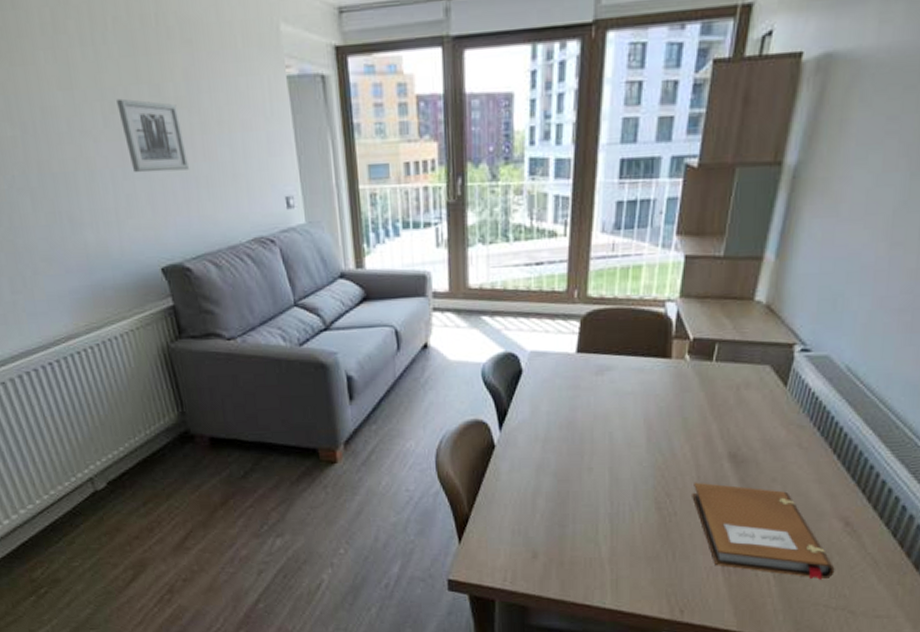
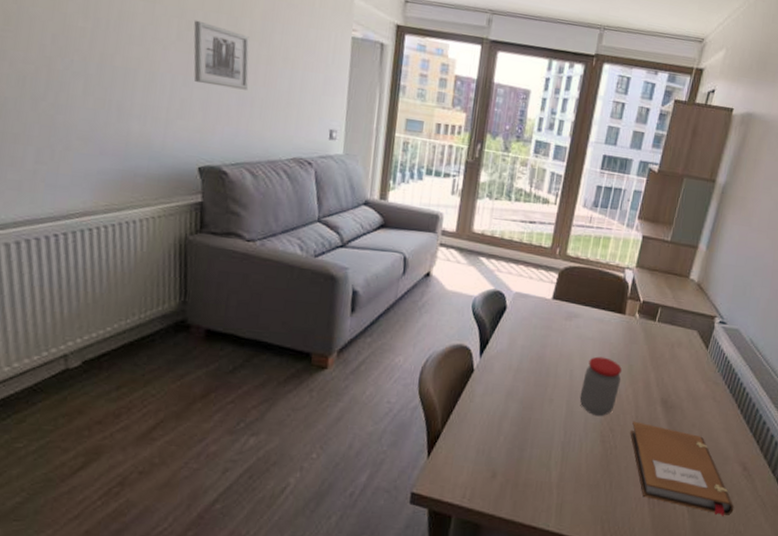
jar: none [624,412,673,482] -> present [579,356,622,417]

